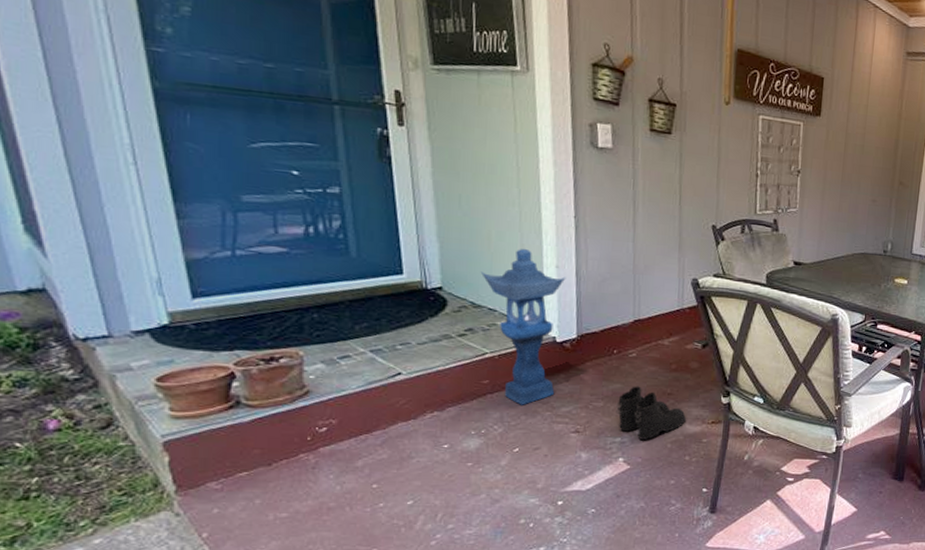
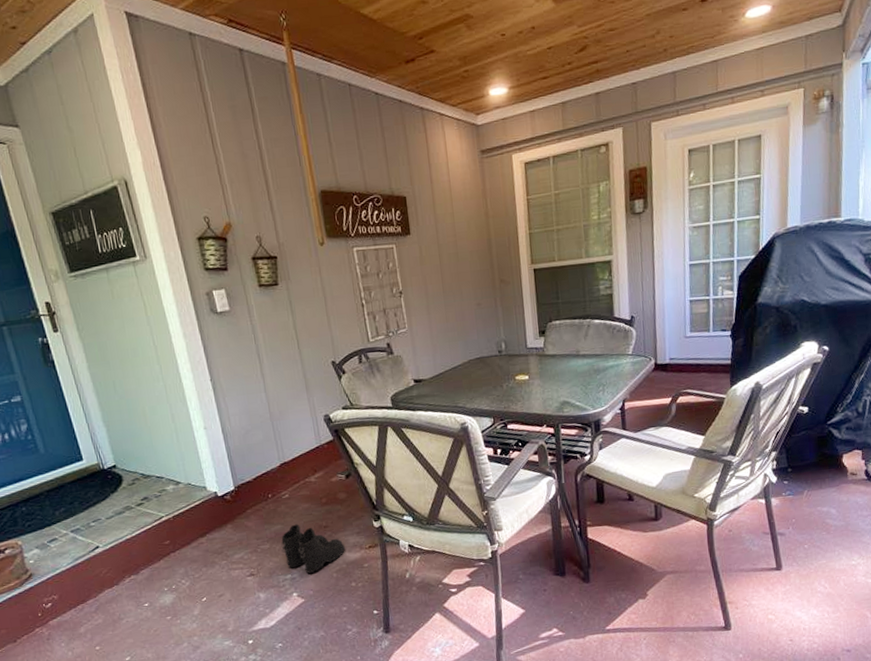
lantern: present [481,248,566,405] -> none [144,417,226,559]

